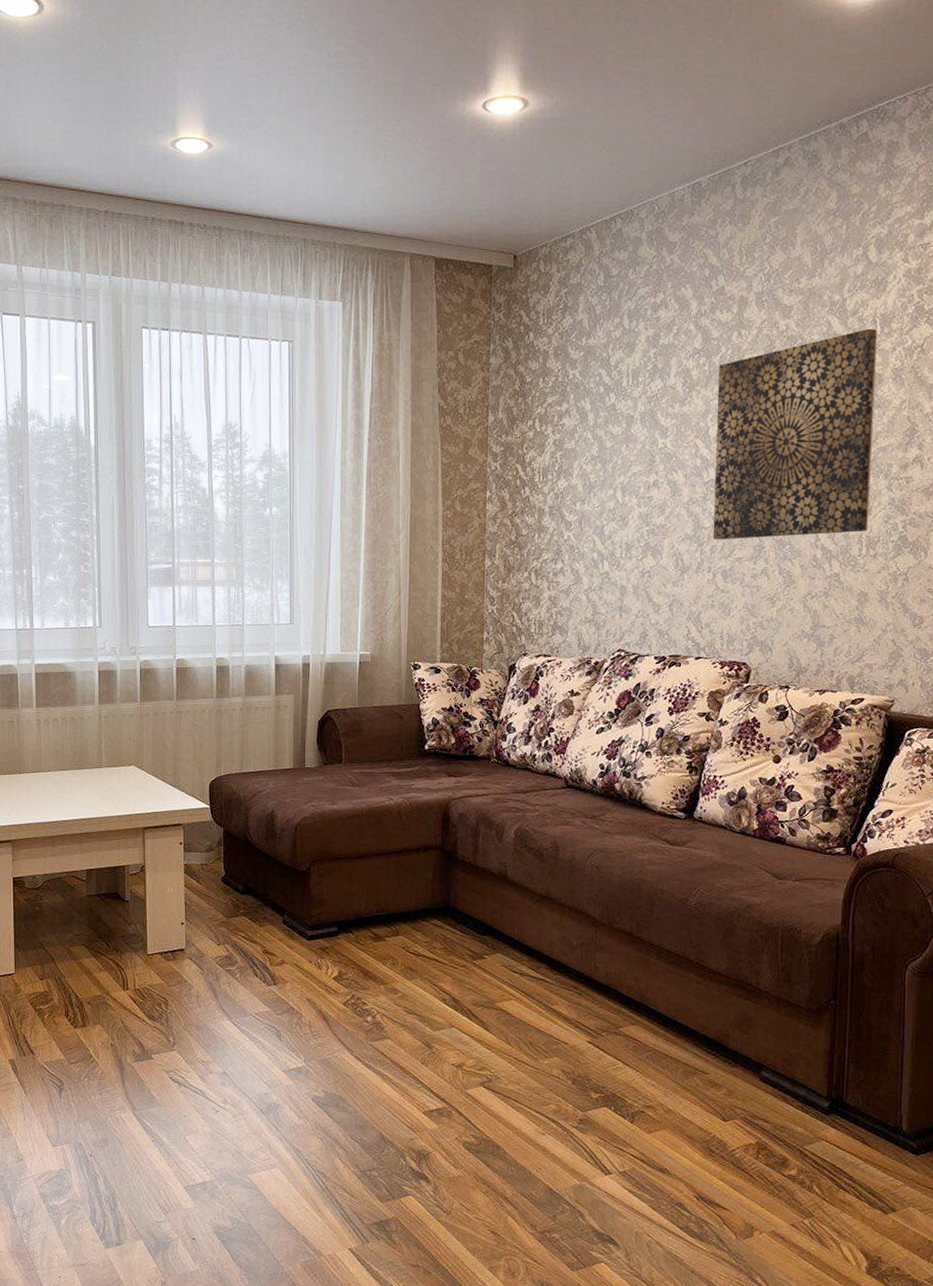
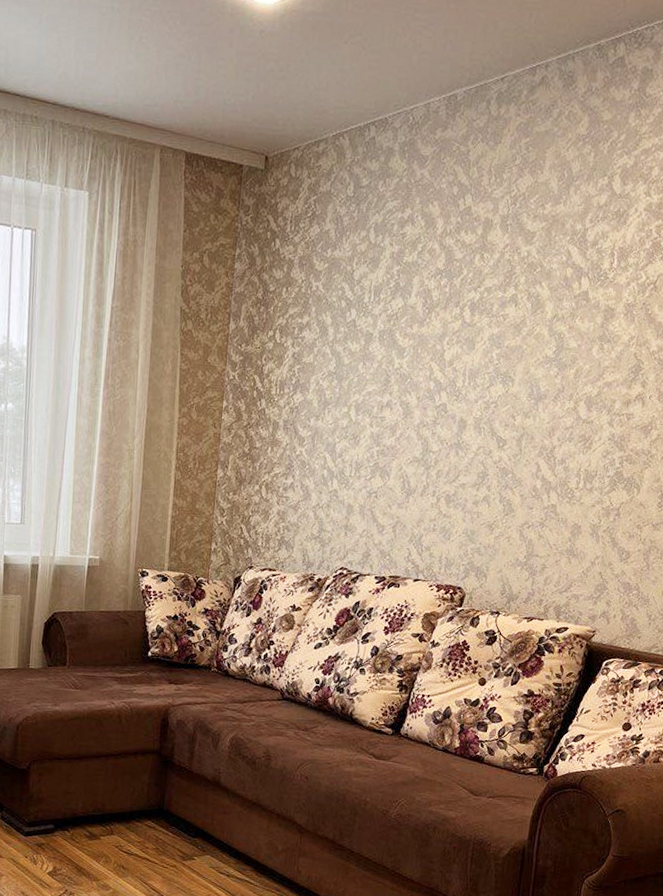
wall art: present [713,328,878,540] -> none [439,261,615,466]

